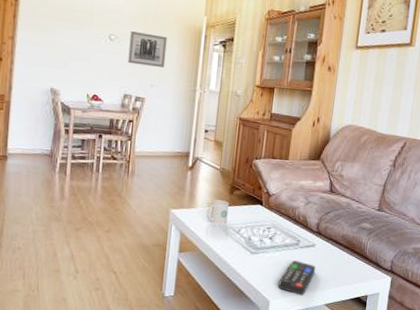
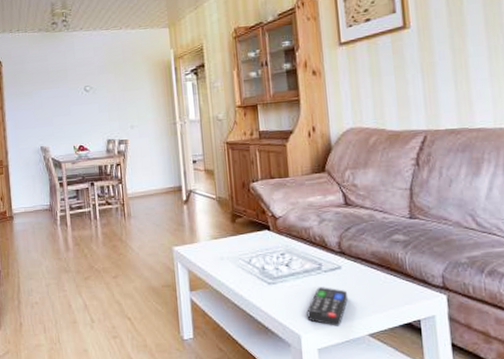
wall art: present [128,31,167,68] -> none [103,77,141,110]
mug: present [206,200,229,225] -> none [211,230,235,257]

